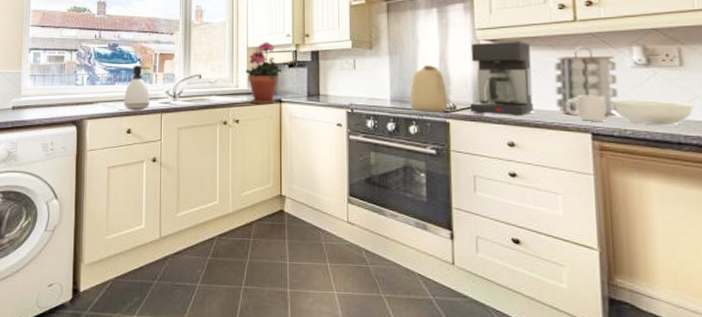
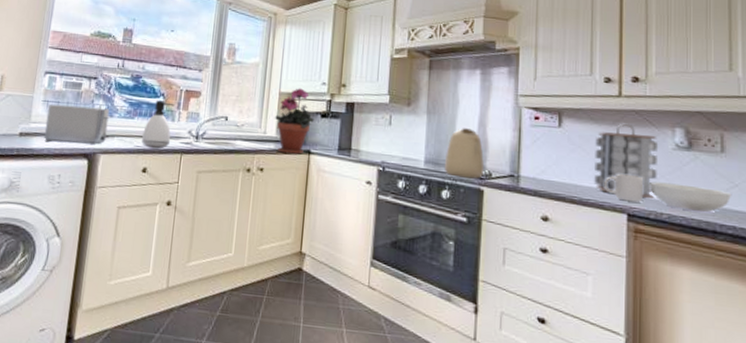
toaster: none [34,77,94,114] -> present [43,104,111,145]
coffee maker: present [470,40,533,117] -> none [506,110,572,190]

